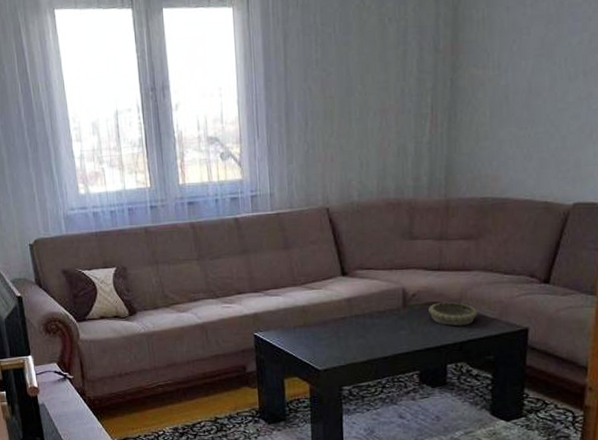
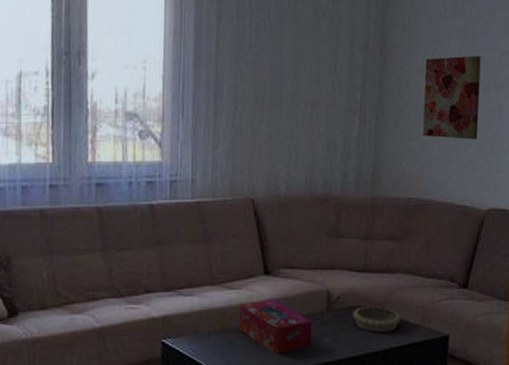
tissue box: none [320,297,390,345] -> present [239,299,312,354]
wall art: none [499,42,567,135] -> present [422,55,481,140]

